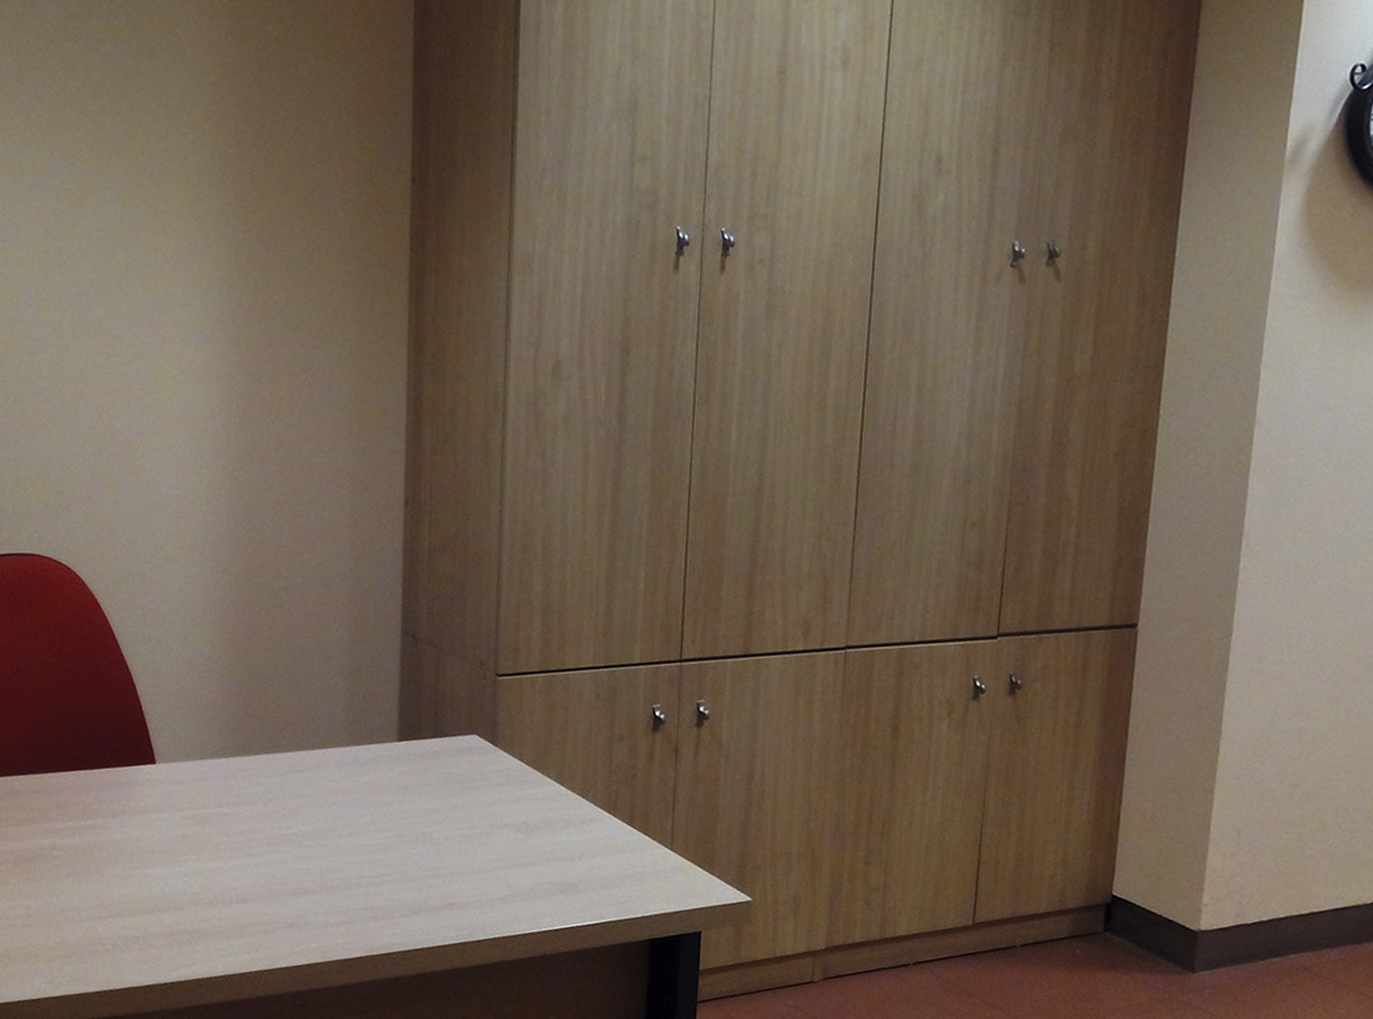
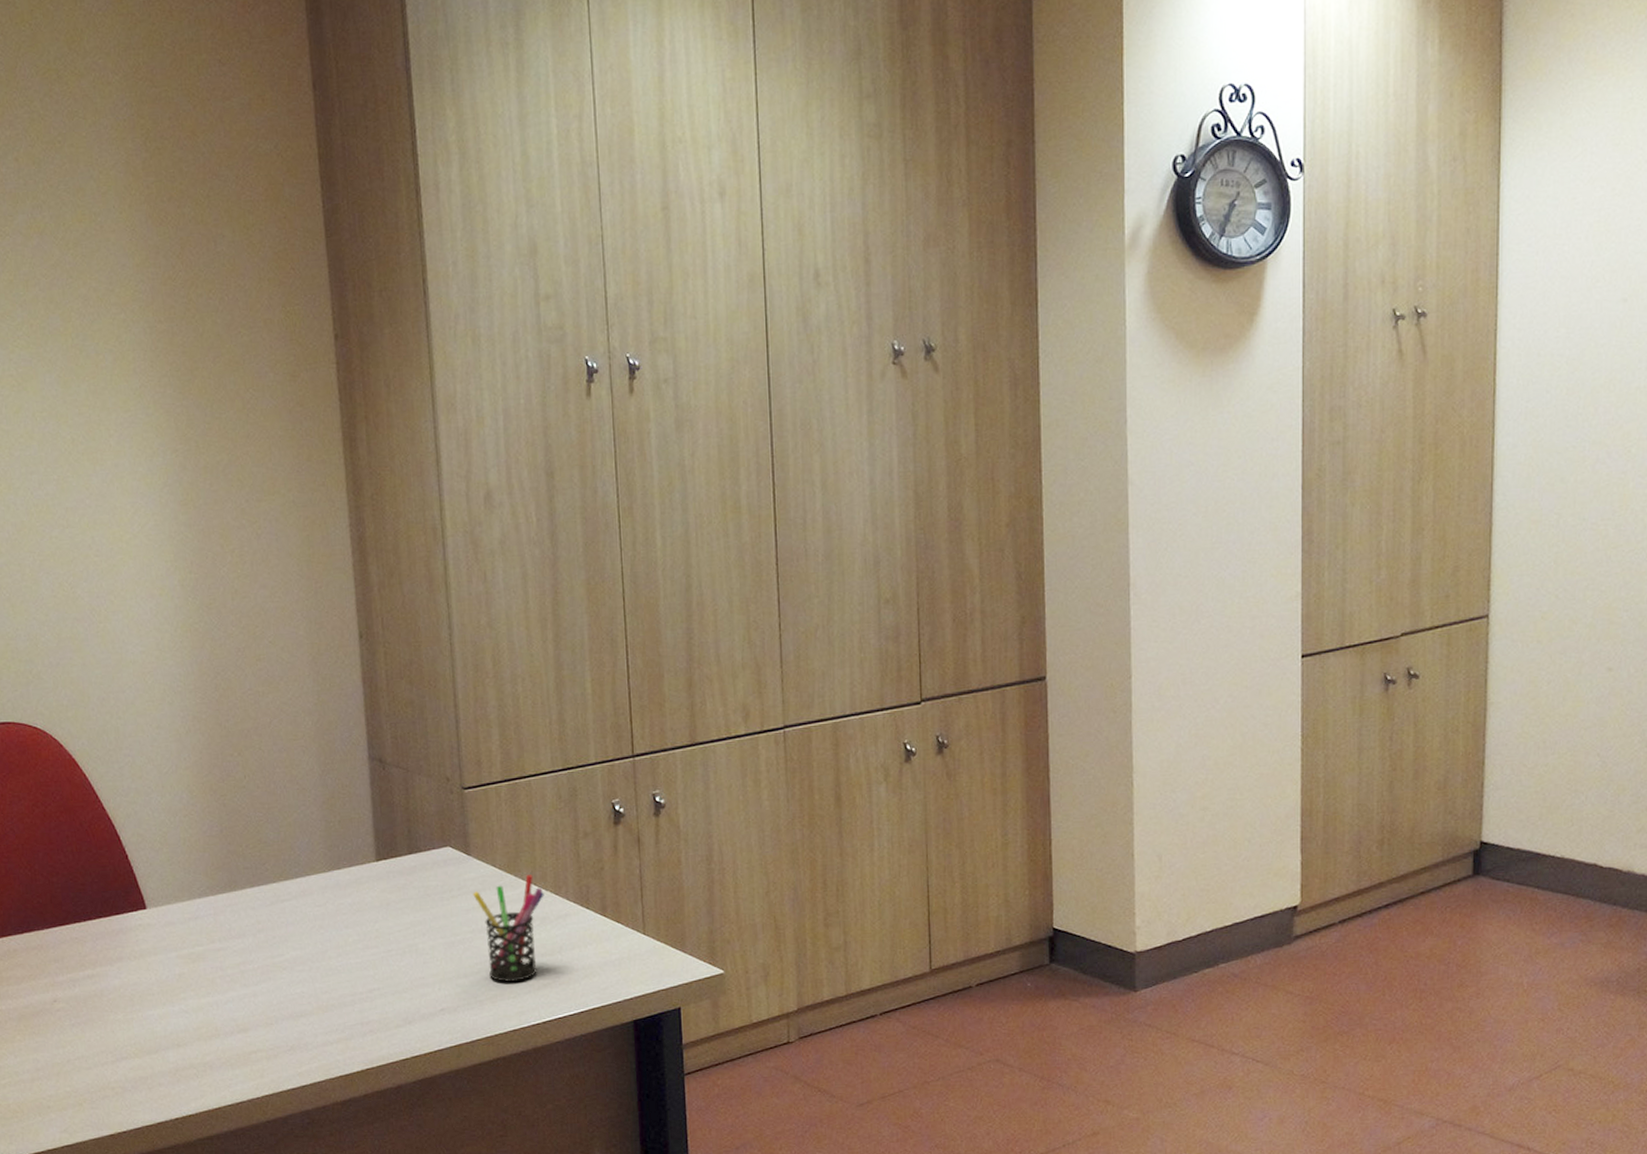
pen holder: none [495,774,571,885] -> present [473,875,544,983]

